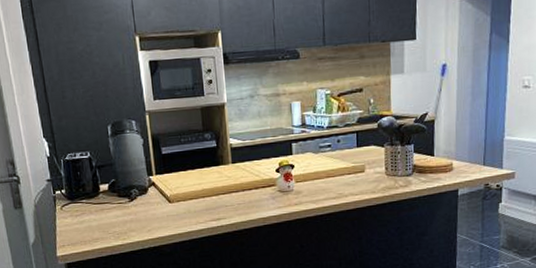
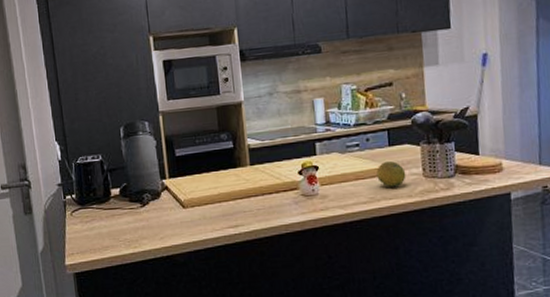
fruit: none [345,161,371,184] -> present [376,161,406,187]

